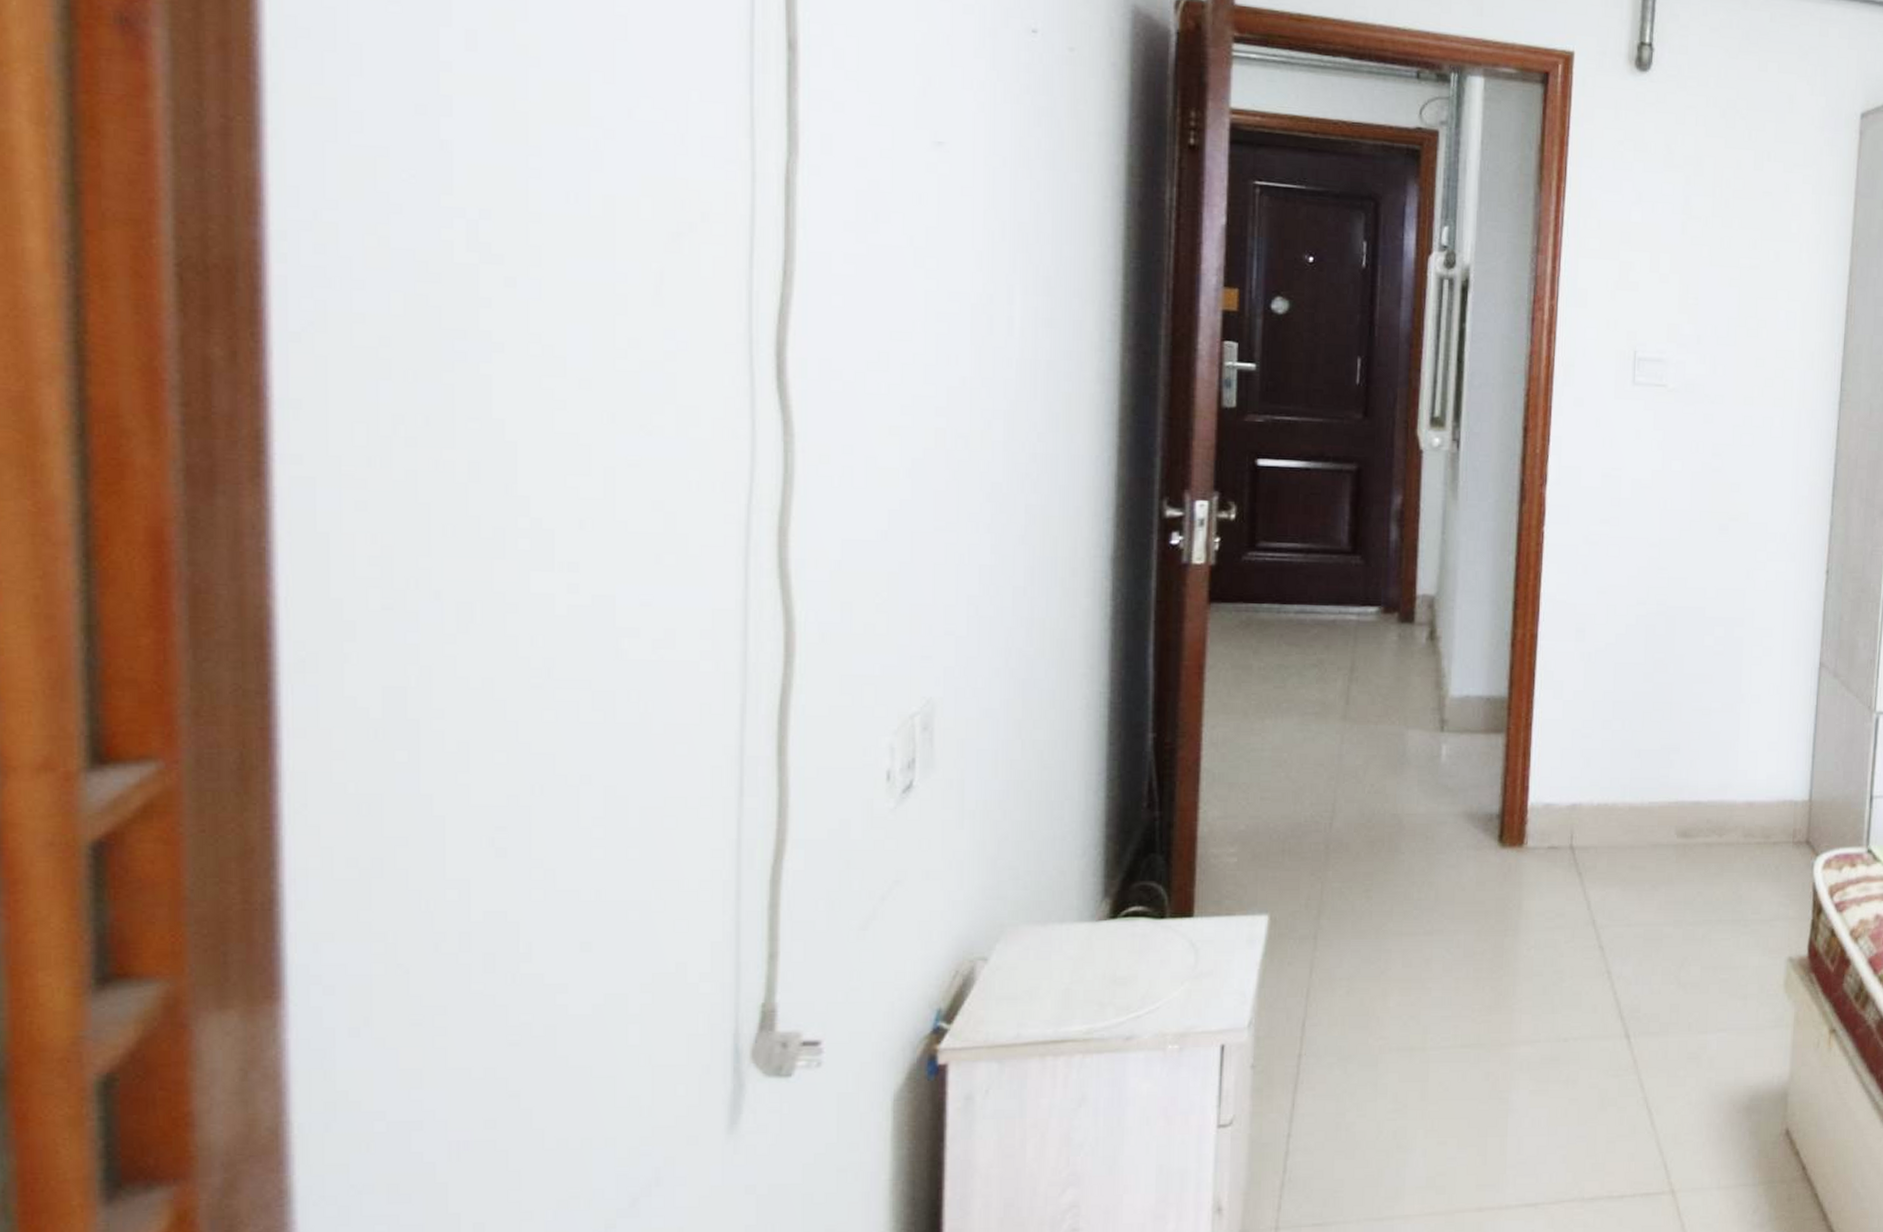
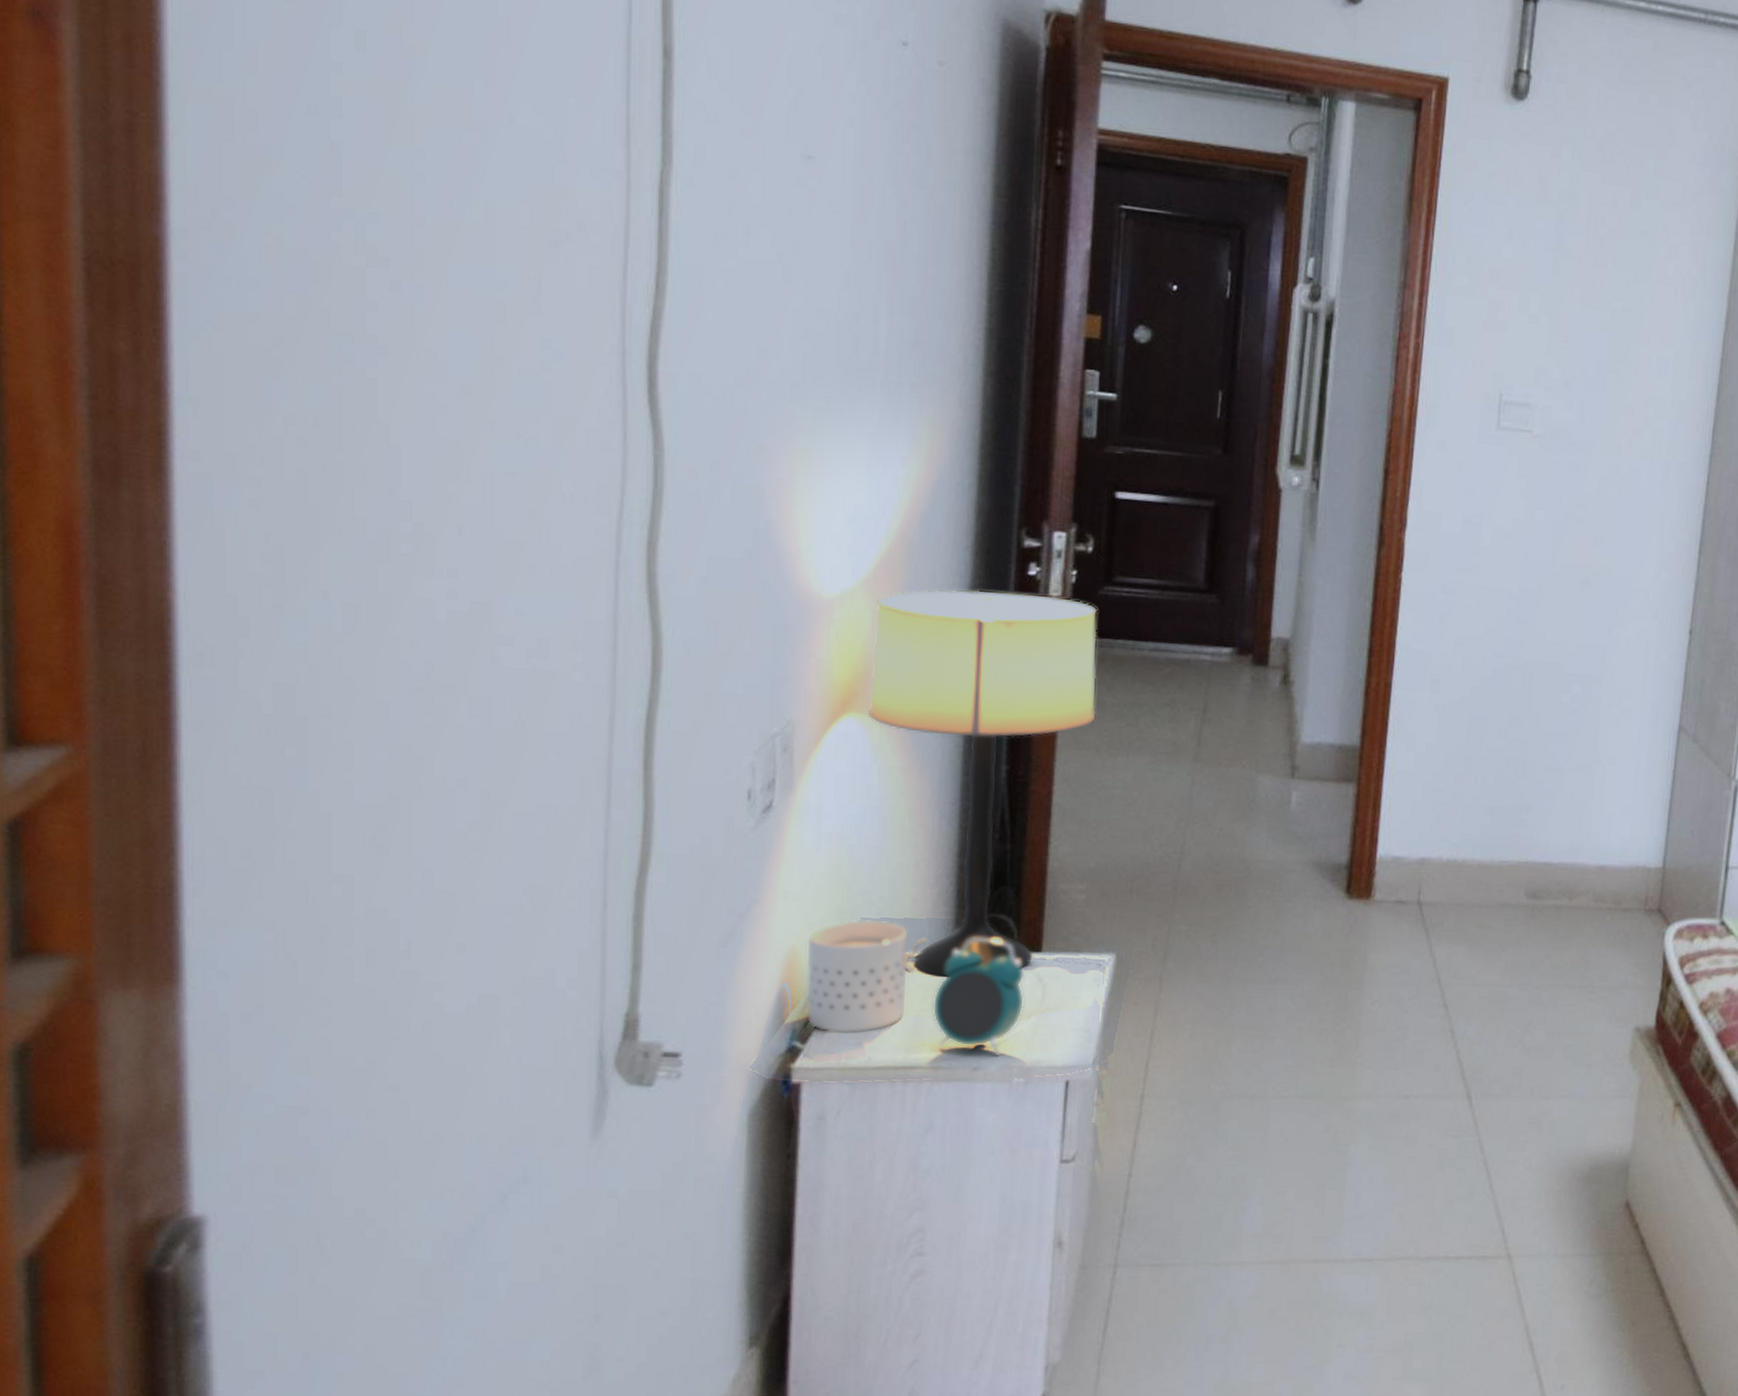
mug: none [951,894,1057,1011] -> present [806,919,909,1033]
table lamp: none [1009,561,1243,949] -> present [868,589,1098,978]
alarm clock: none [1082,907,1177,1025] -> present [932,938,1025,1057]

